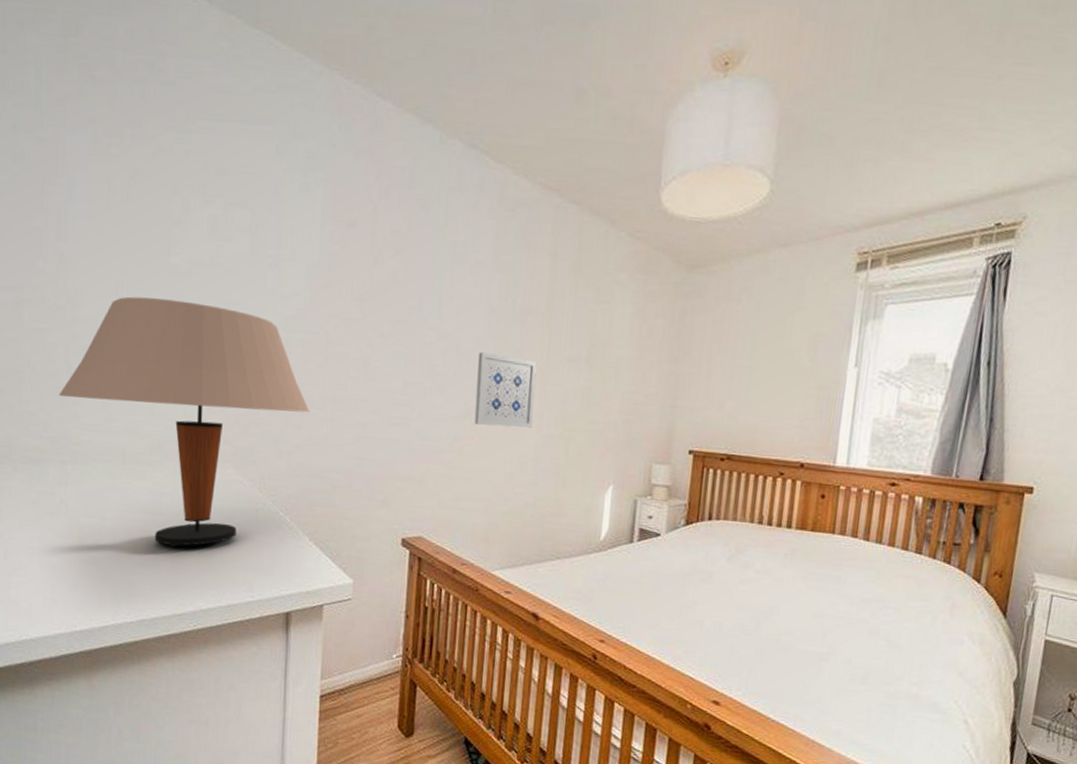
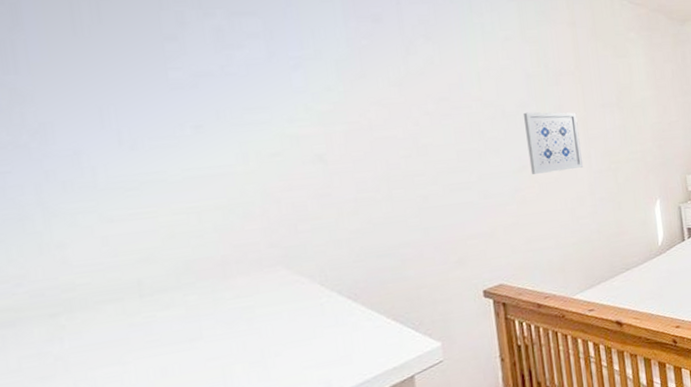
table lamp: present [59,296,310,548] -> none [33,114,364,370]

